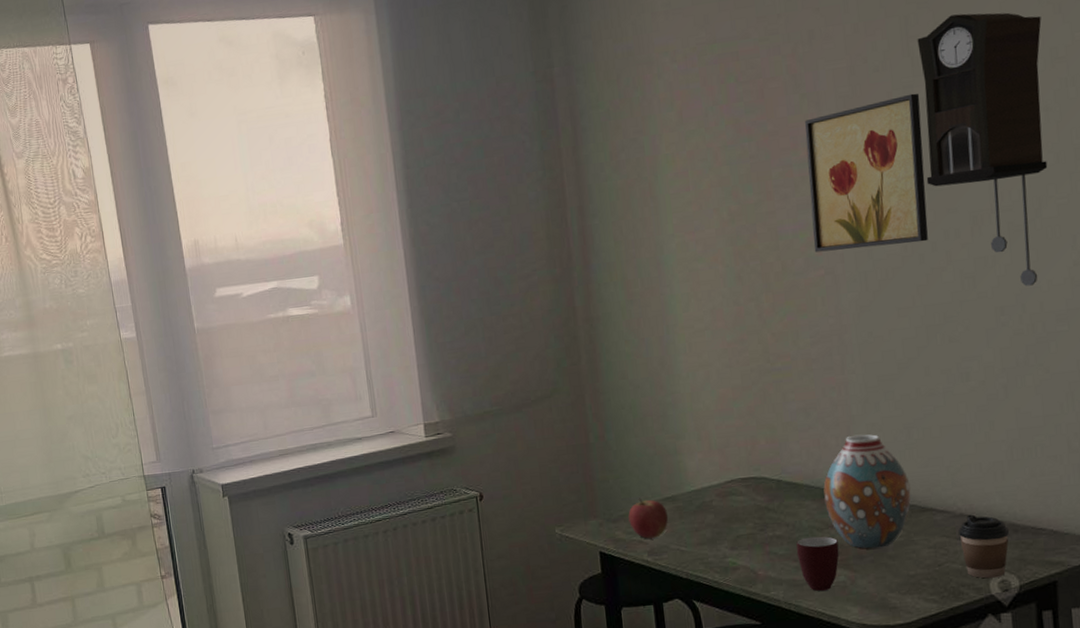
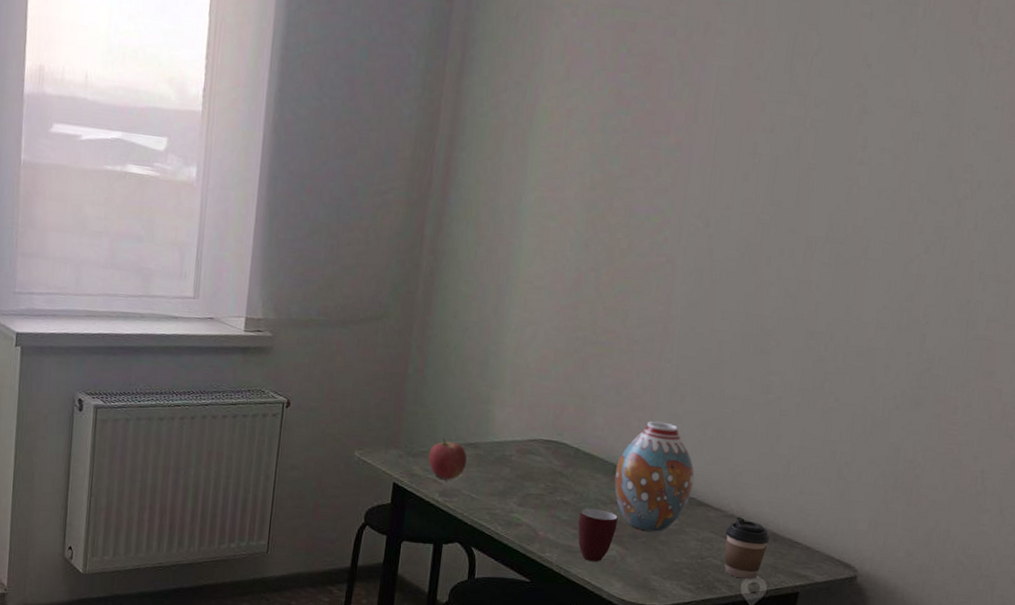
wall art: present [805,93,928,253] -> none [661,108,790,254]
pendulum clock: present [917,12,1048,286] -> none [776,44,912,318]

